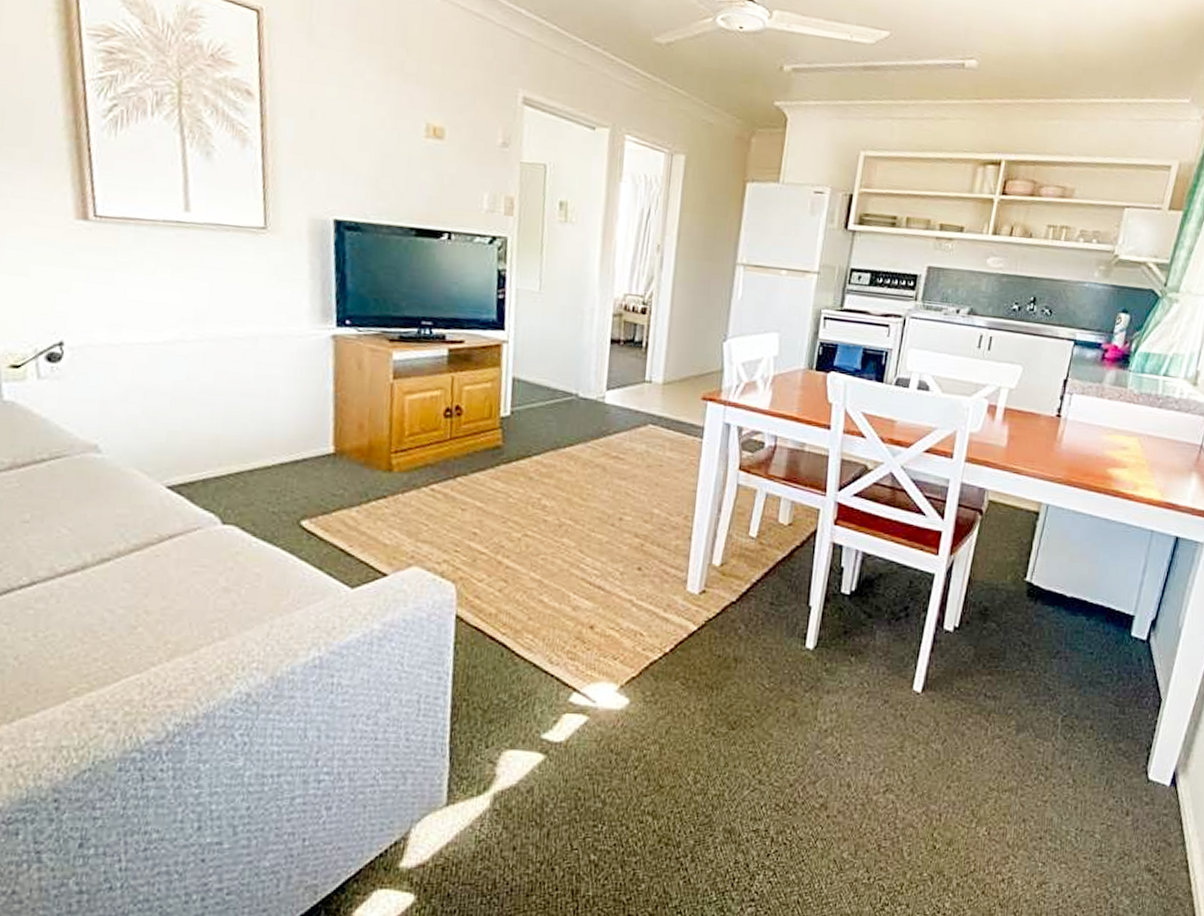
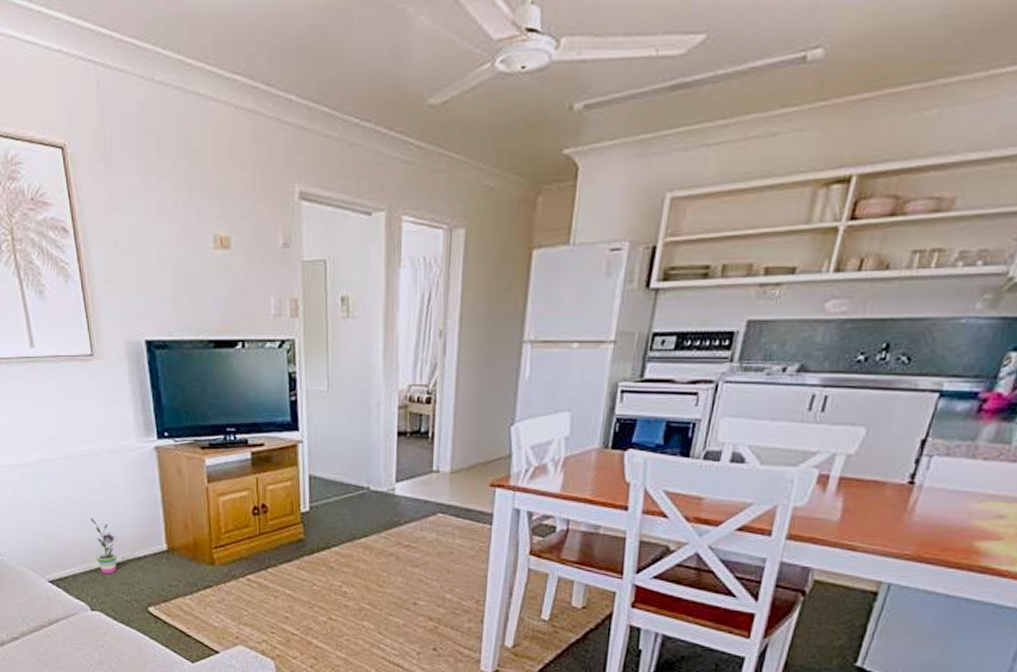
potted plant: none [237,411,272,480] -> present [90,518,118,574]

